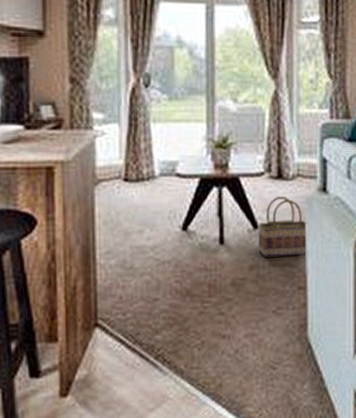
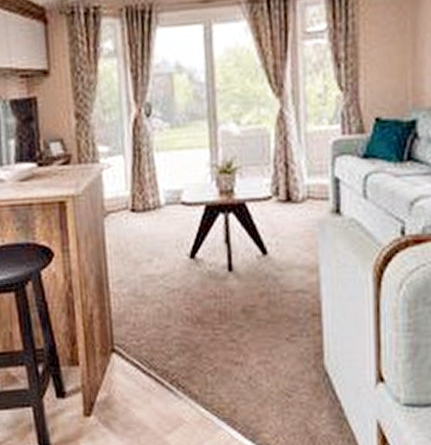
basket: present [257,196,308,257] -> none [266,220,320,284]

